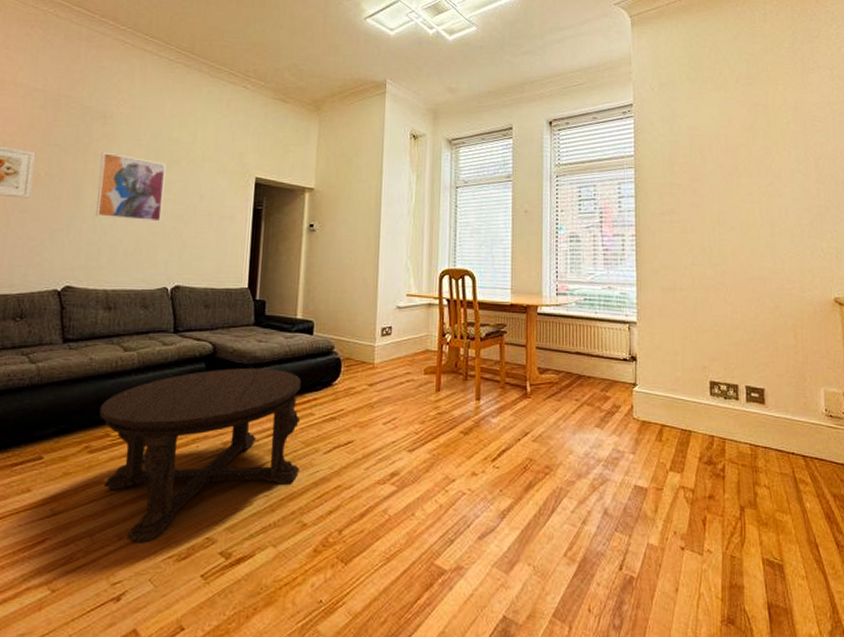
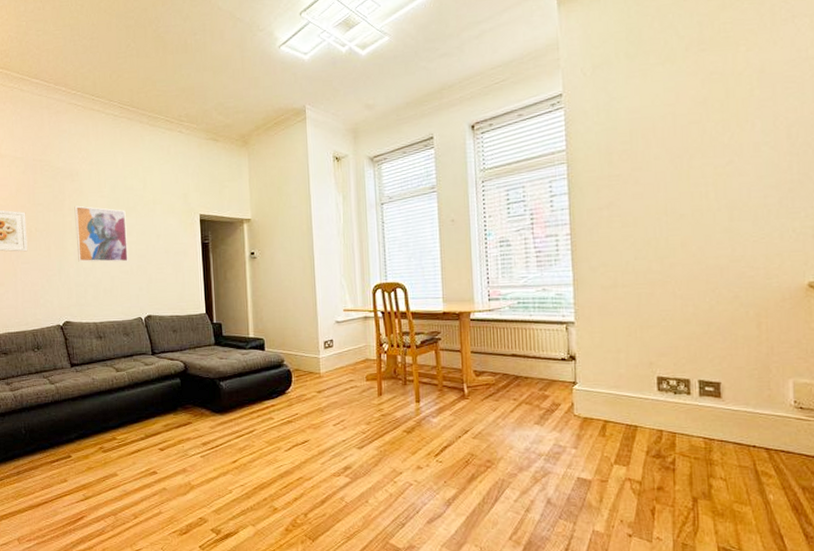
coffee table: present [99,367,302,543] -> none [105,380,267,521]

